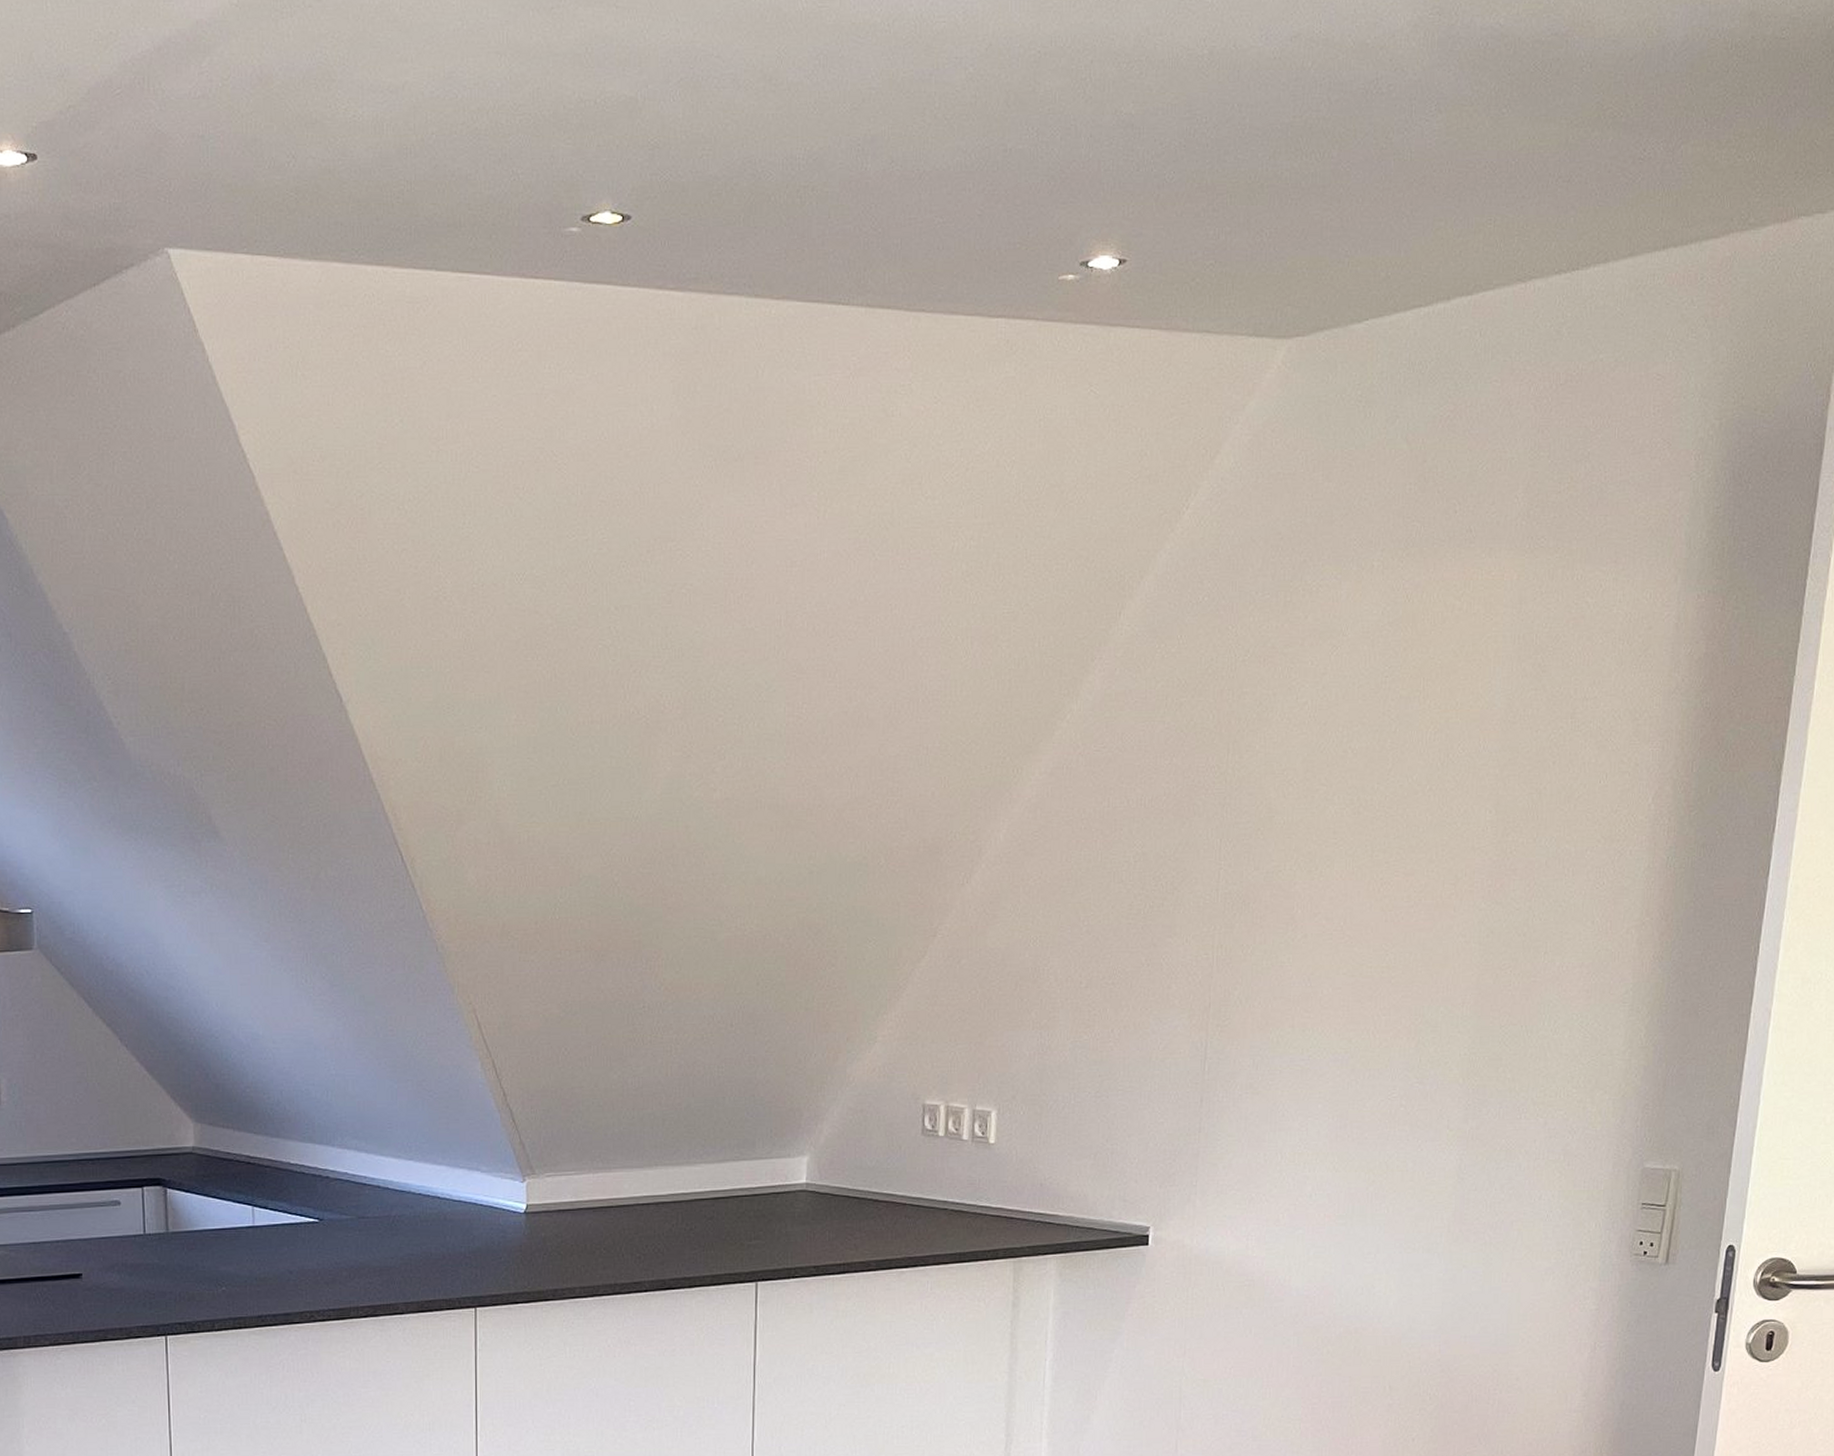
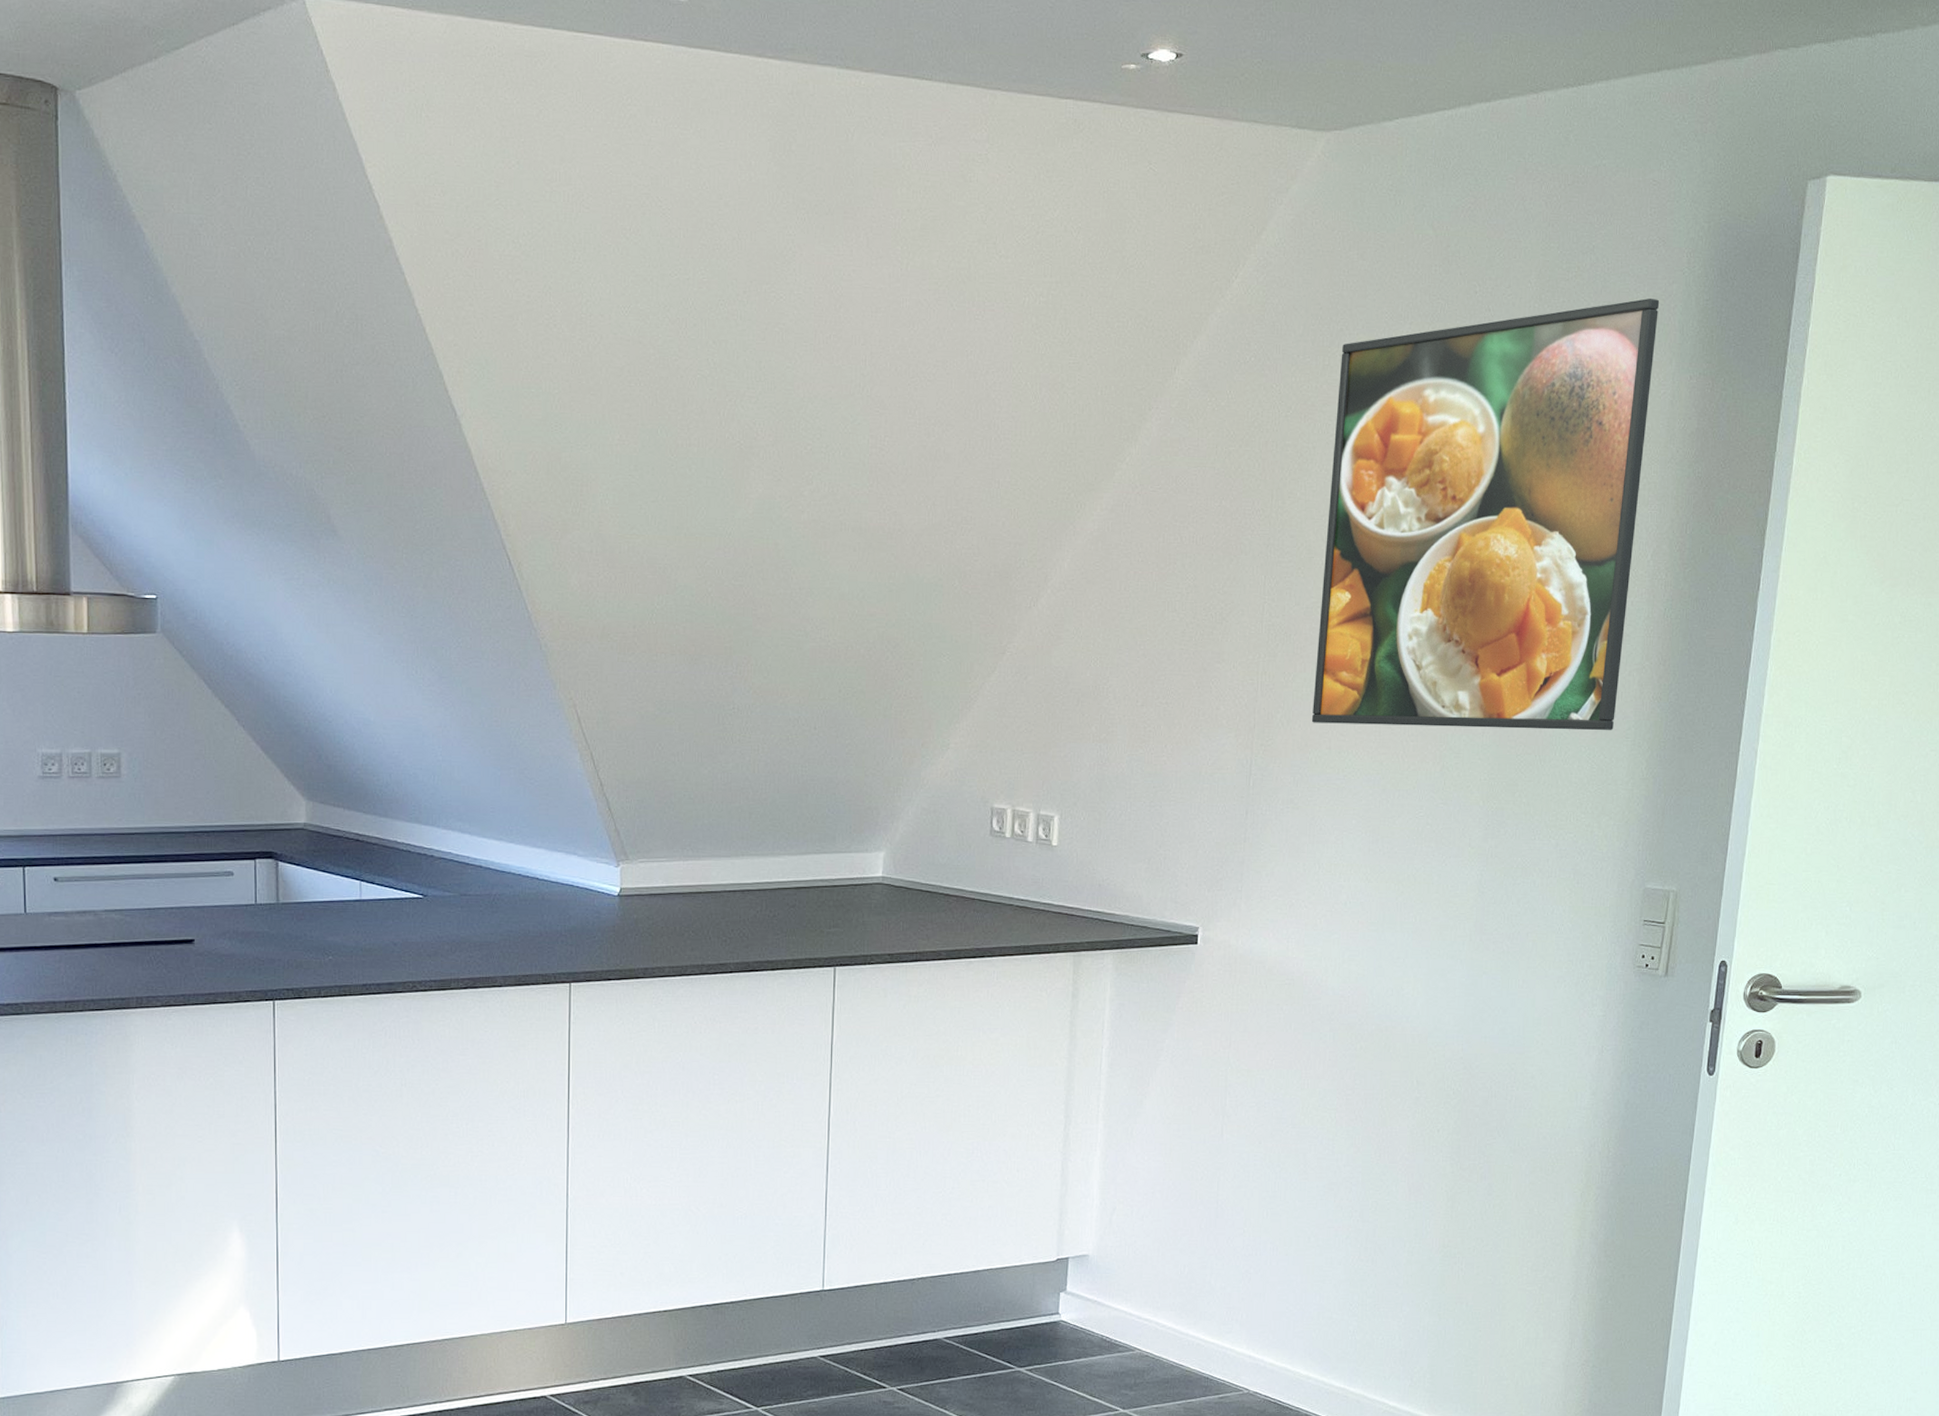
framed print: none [1272,508,1664,999] -> present [1311,298,1660,731]

